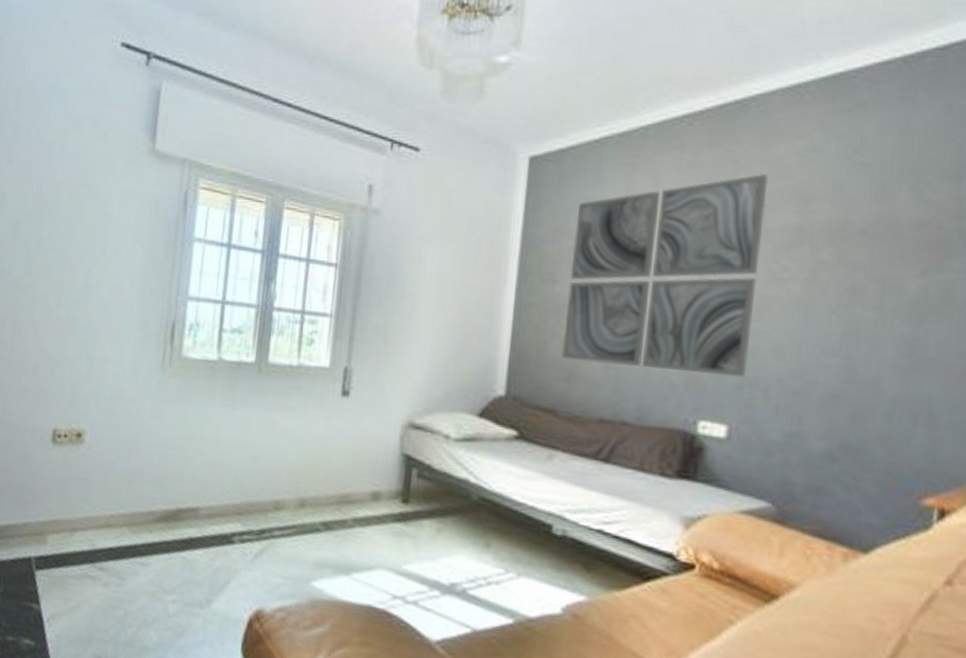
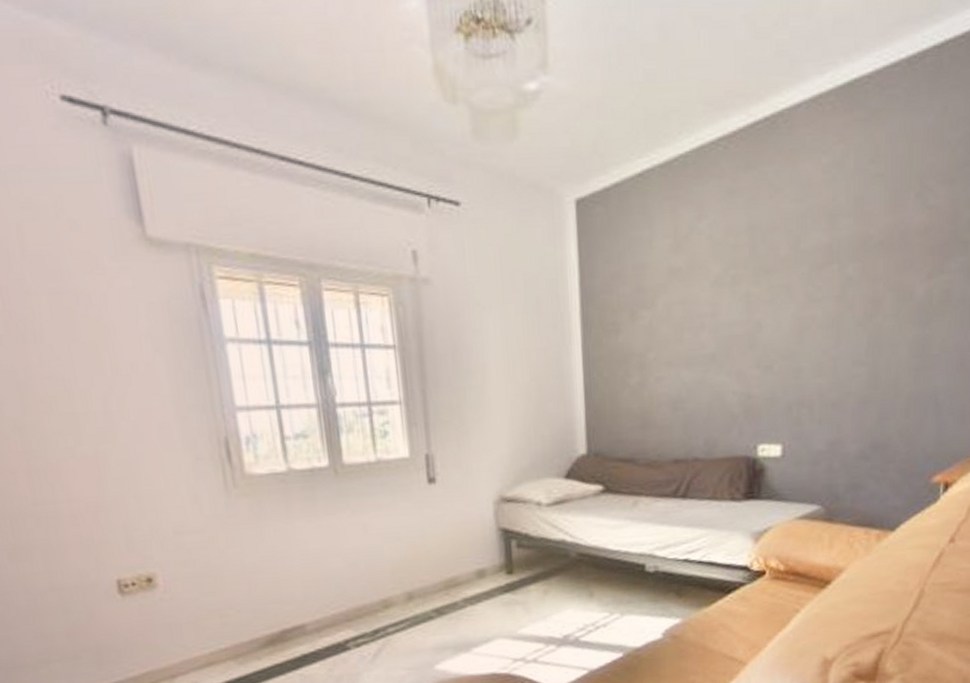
wall art: present [560,173,769,378] -> none [630,194,799,408]

